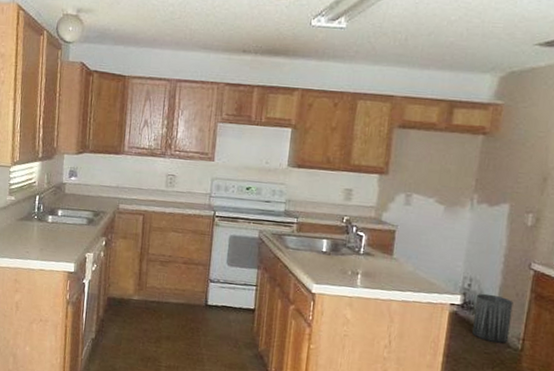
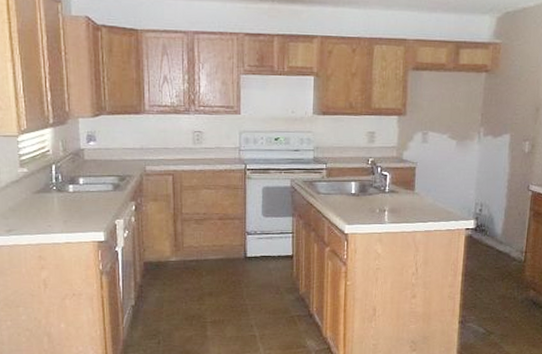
trash can: present [472,293,513,343] -> none [485,216,517,258]

